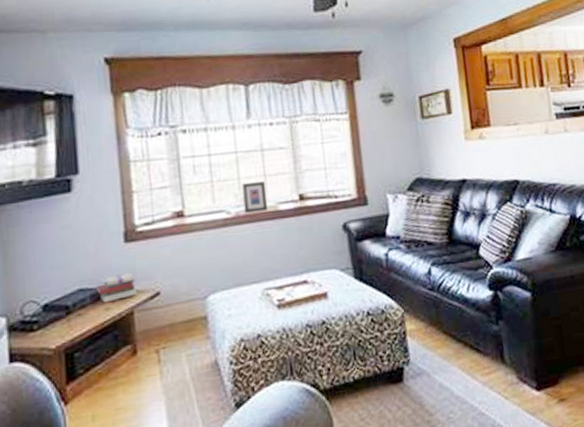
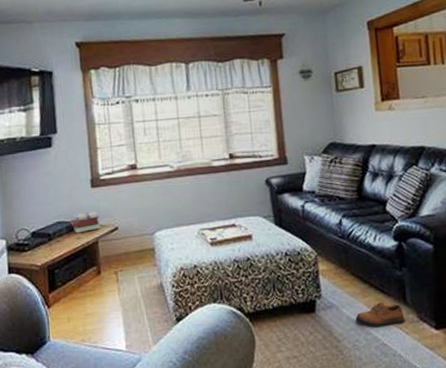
picture frame: present [242,181,268,213] -> none [182,142,204,168]
shoe: none [448,363,504,395] -> present [355,302,405,328]

